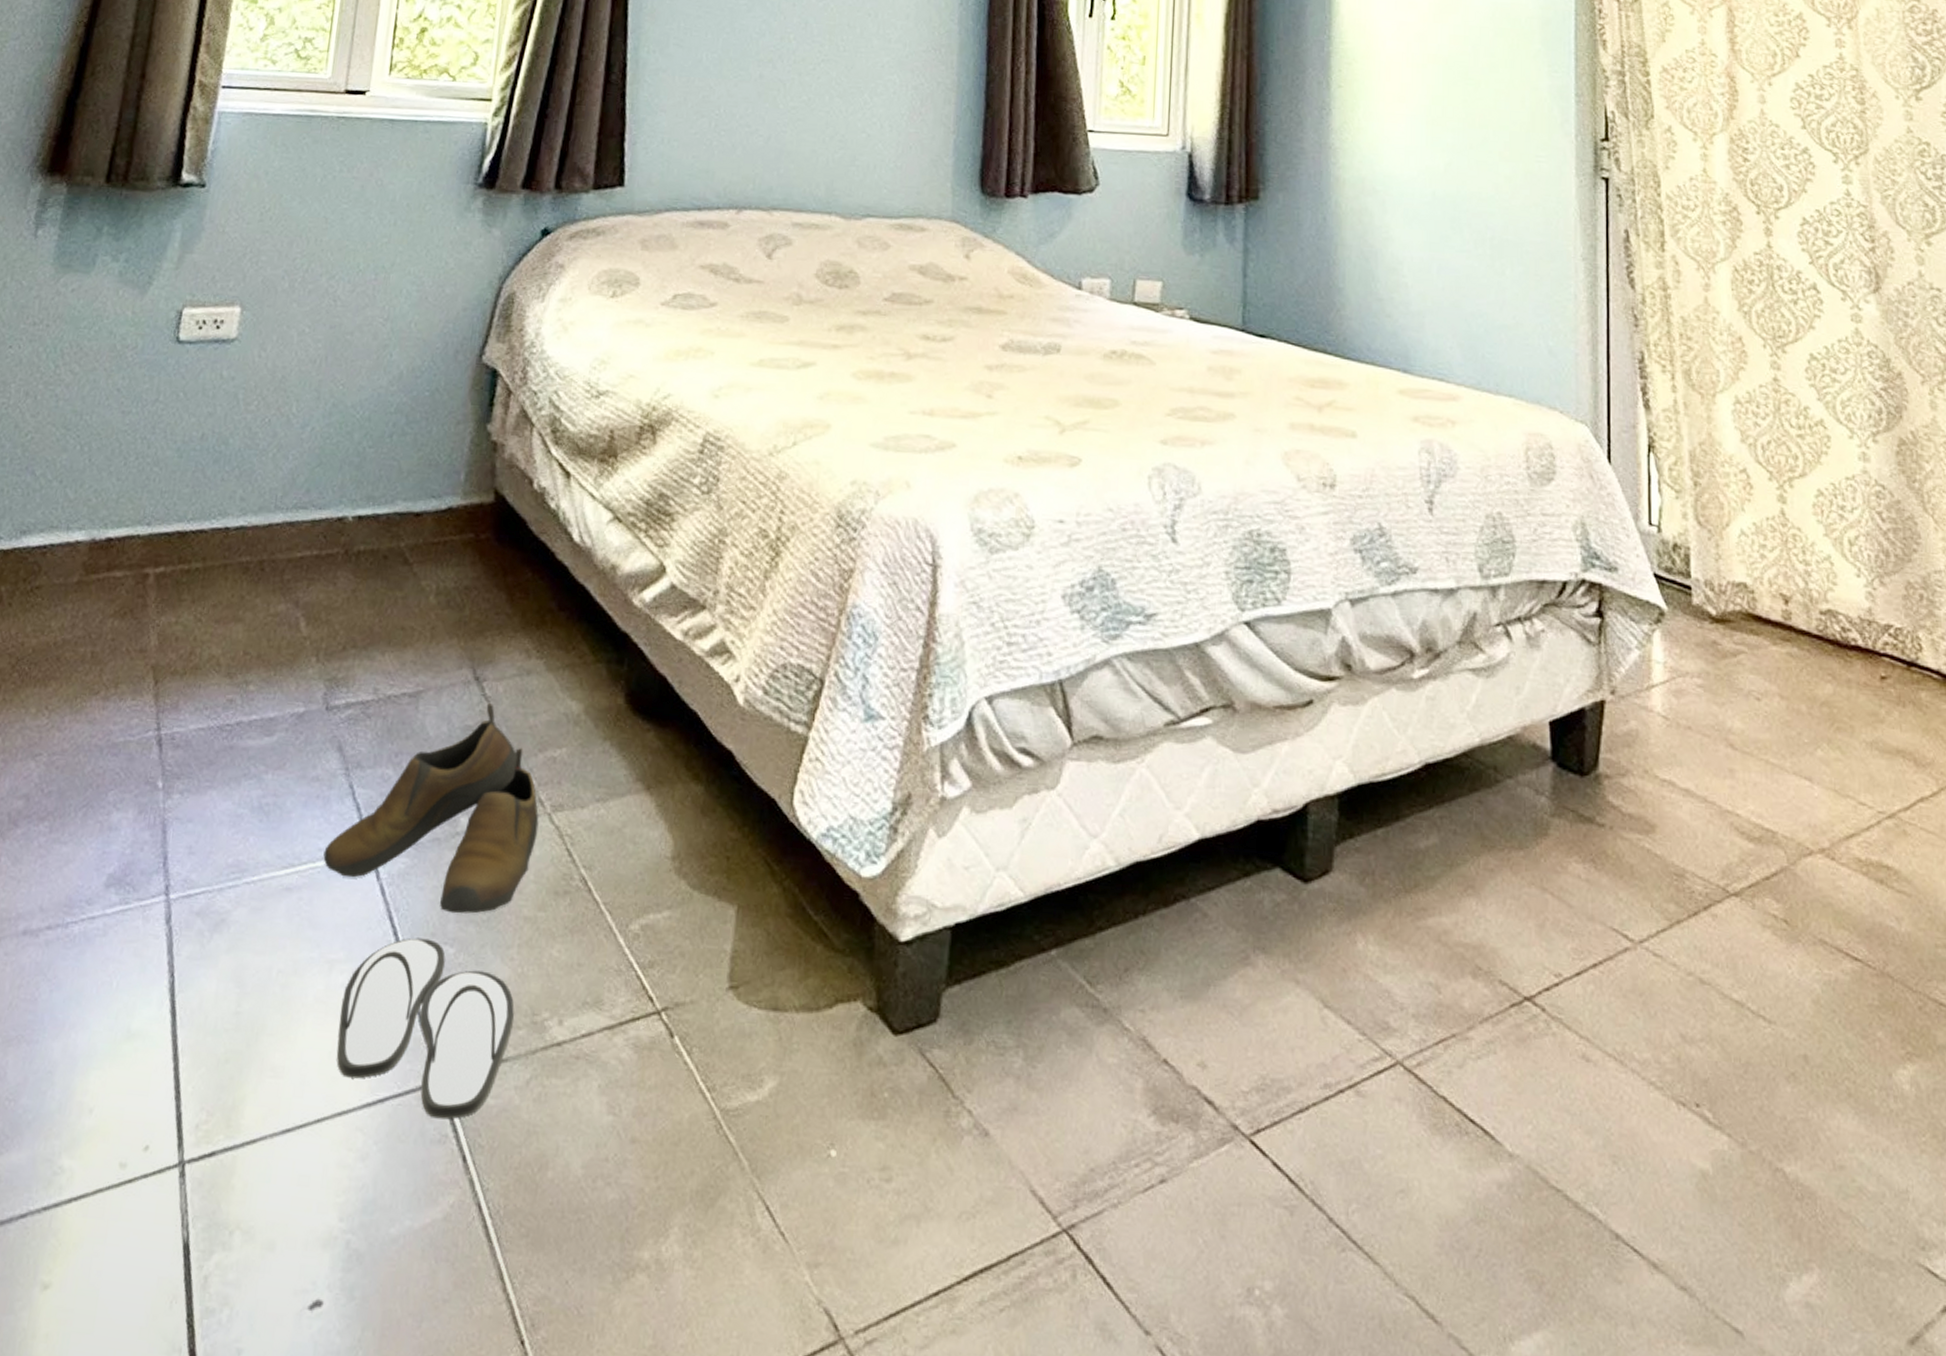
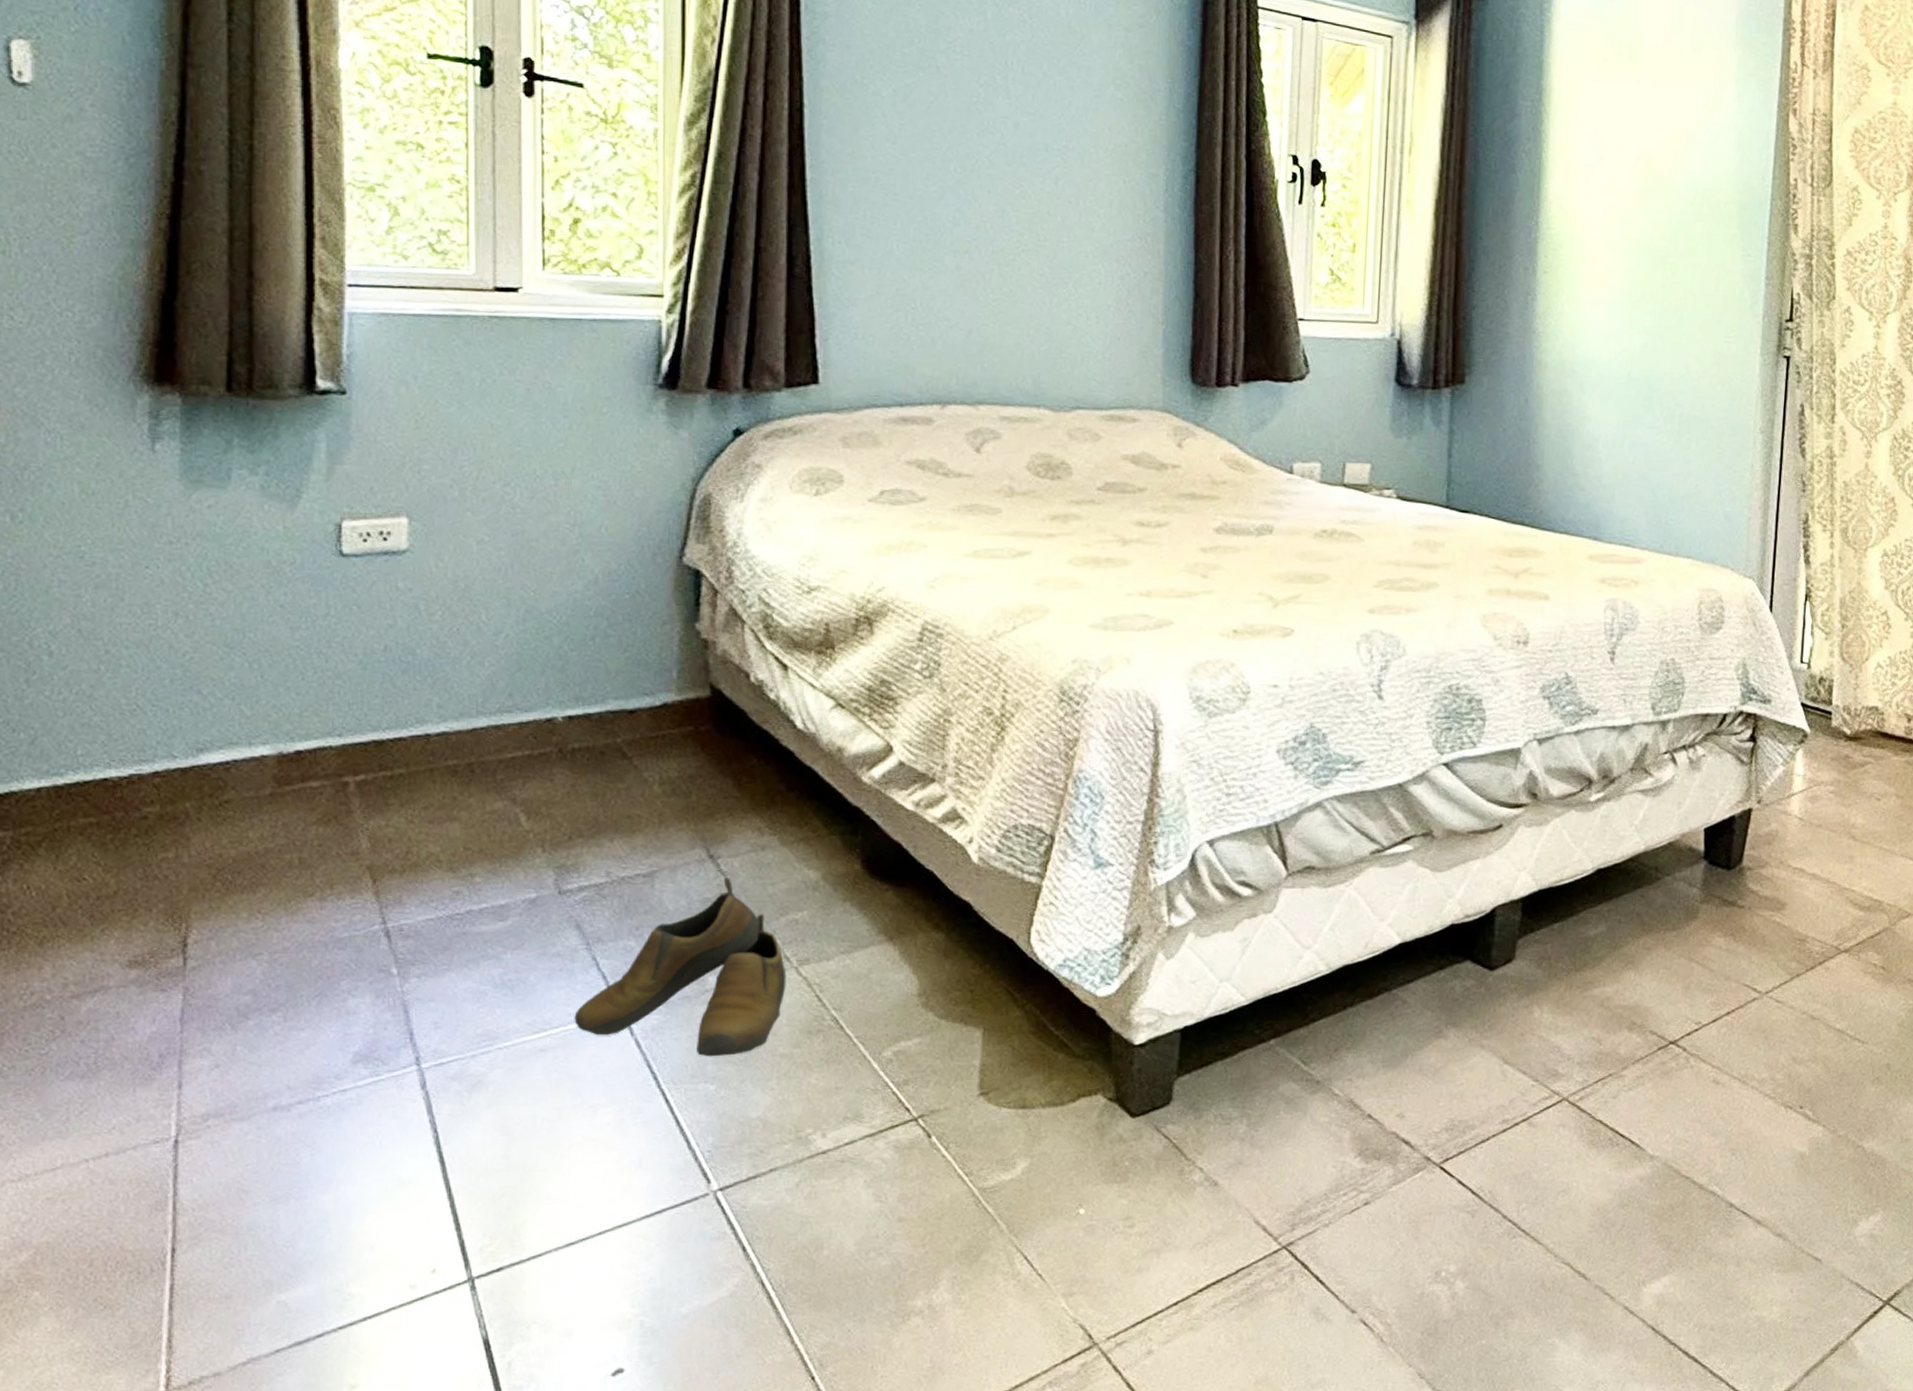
slippers: present [336,938,515,1120] -> none [610,1080,780,1221]

